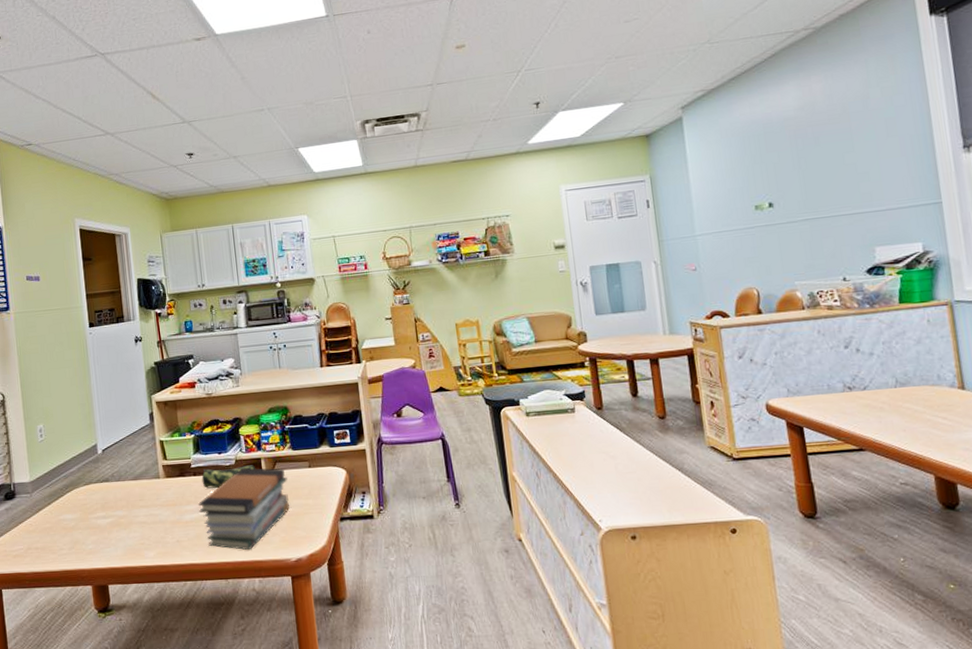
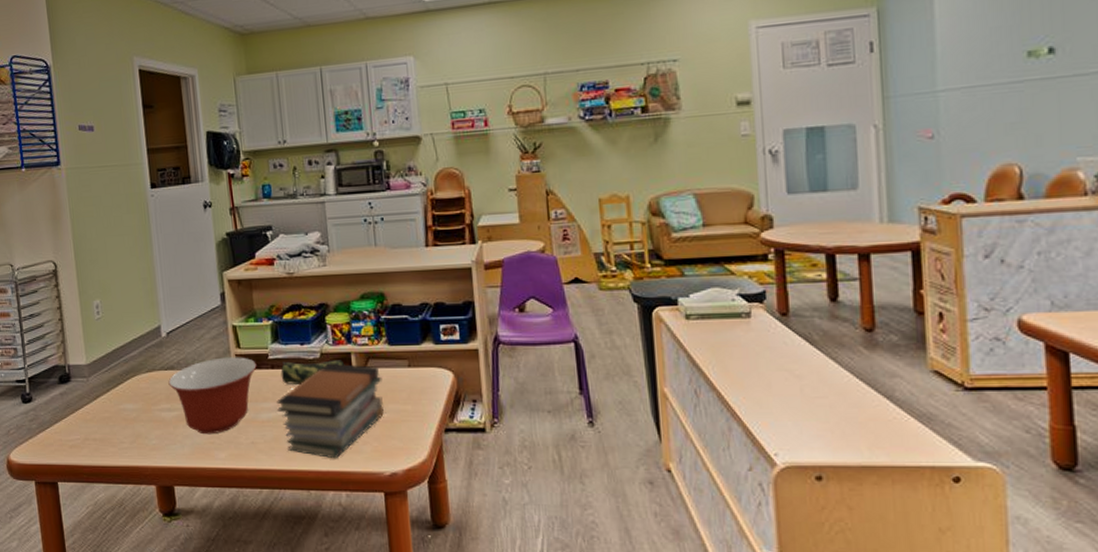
mixing bowl: none [103,467,181,537] -> present [168,357,257,435]

